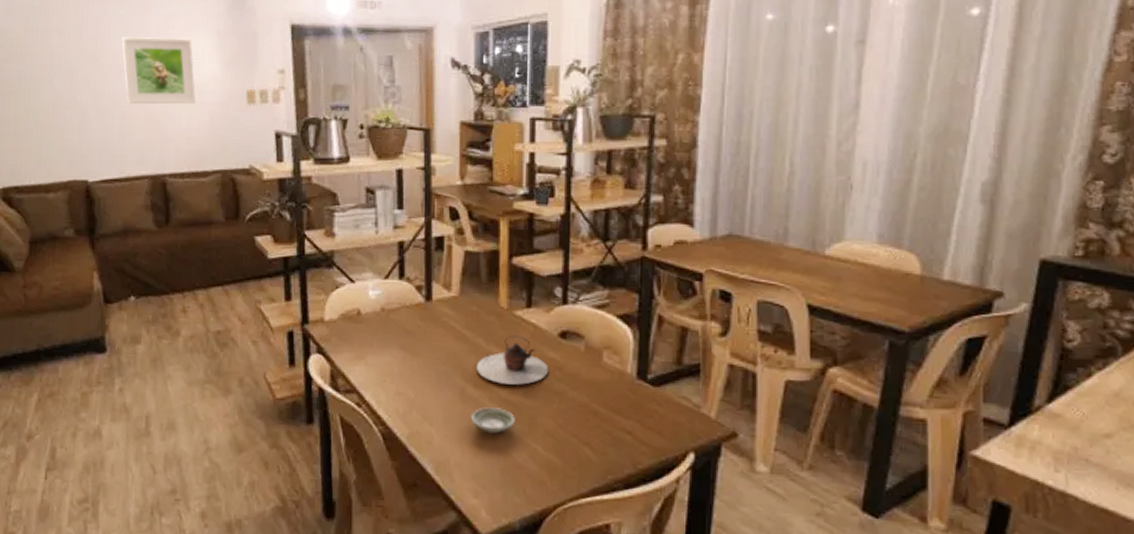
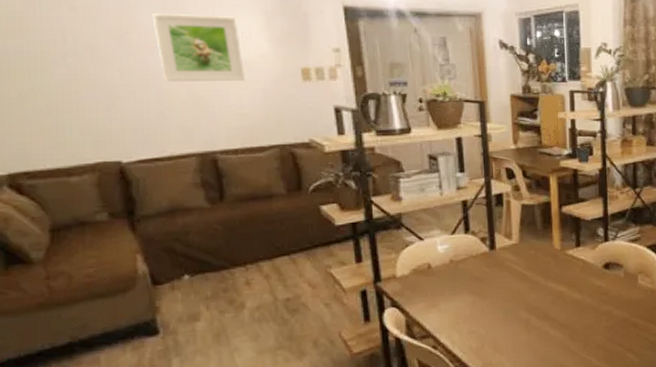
saucer: present [471,407,515,434] -> none [536,332,572,354]
teapot: present [477,335,549,385] -> none [538,270,597,312]

